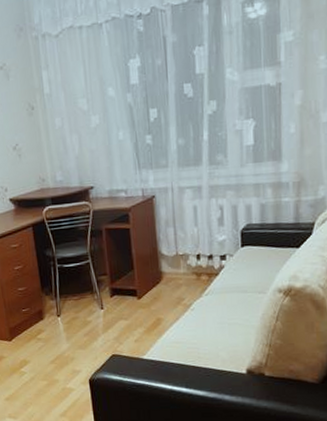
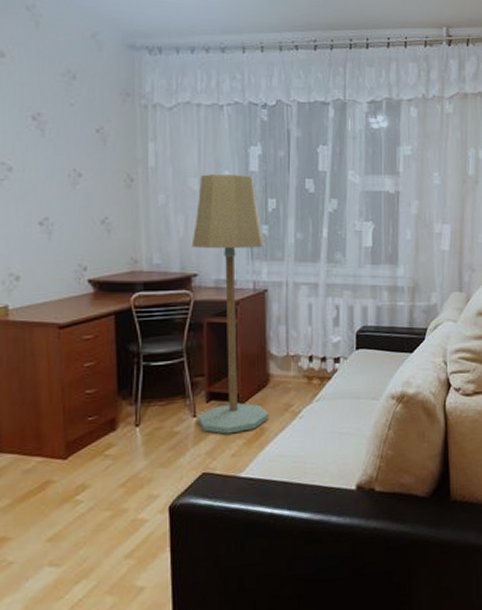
floor lamp: none [86,89,164,324] -> present [191,174,269,434]

